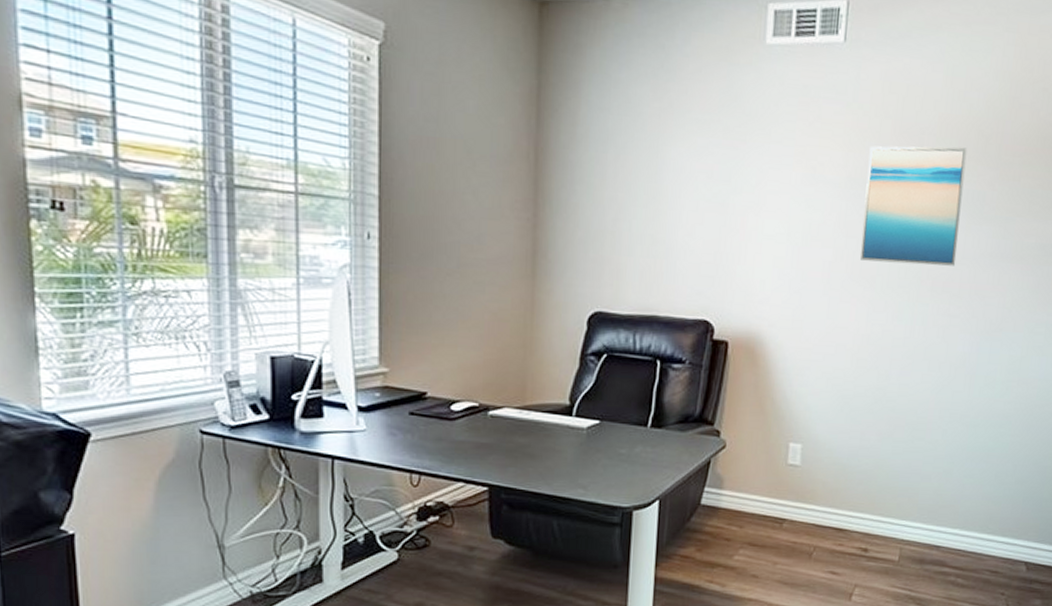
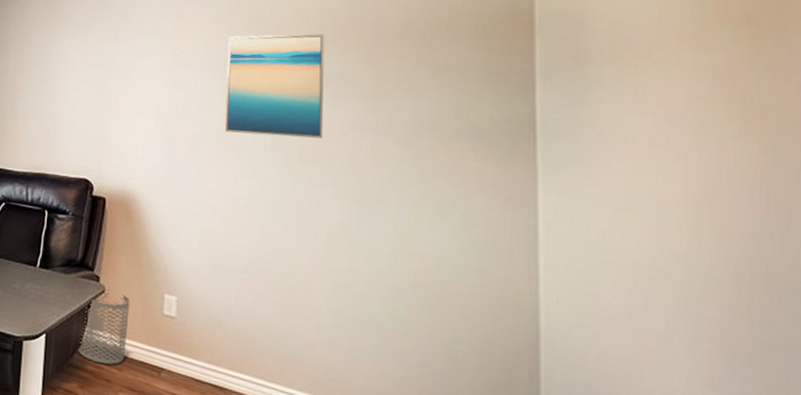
waste bin: none [695,444,753,524] -> present [78,289,130,365]

